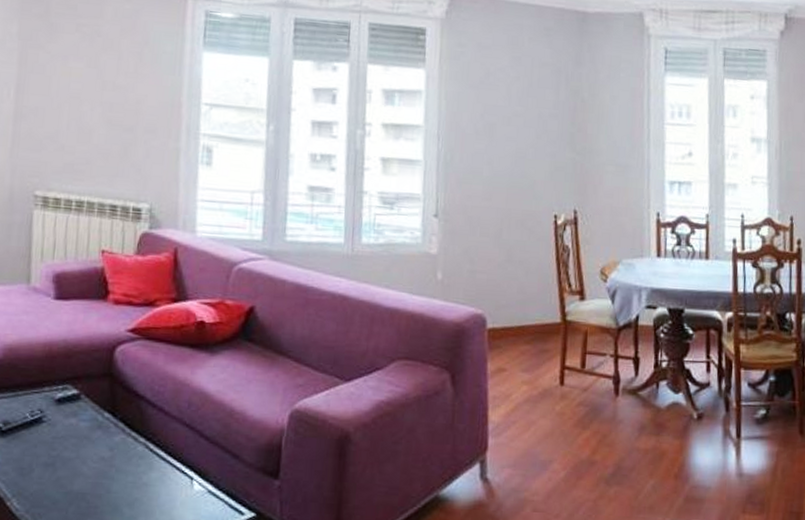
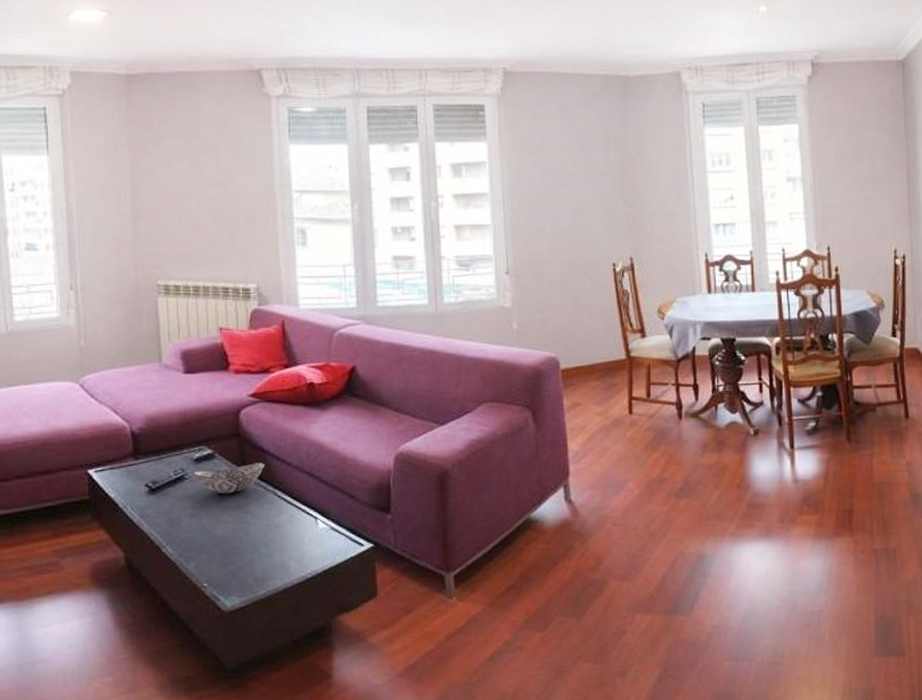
decorative bowl: none [53,409,138,443] -> present [193,463,265,494]

